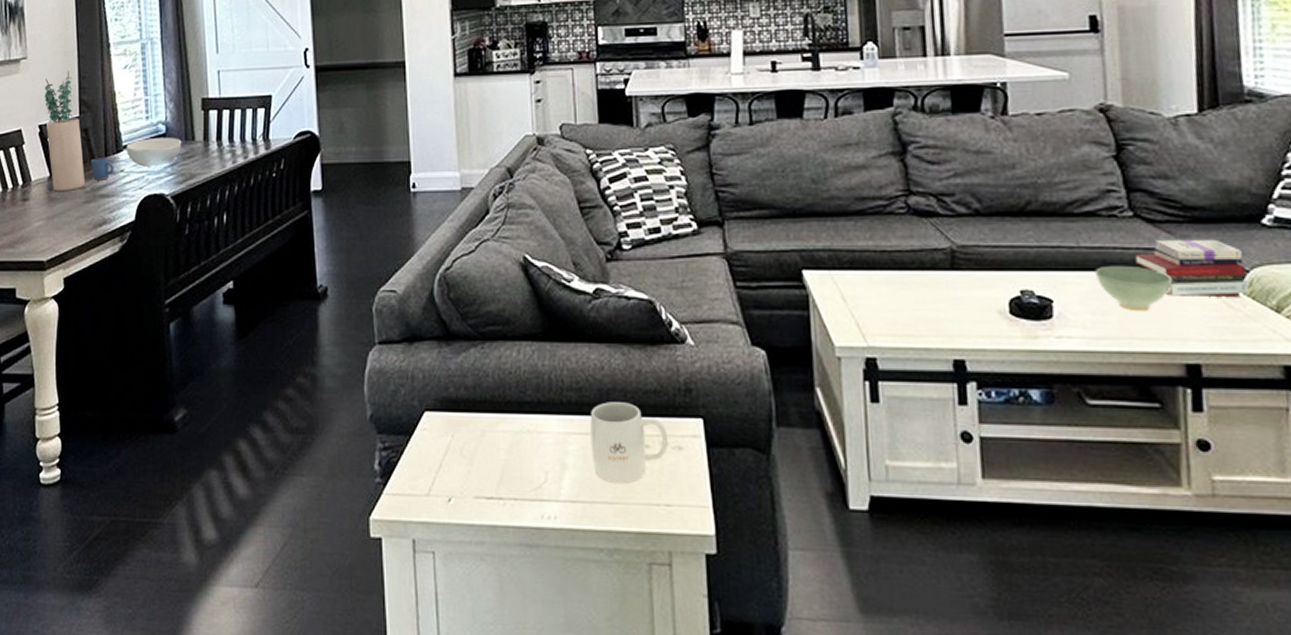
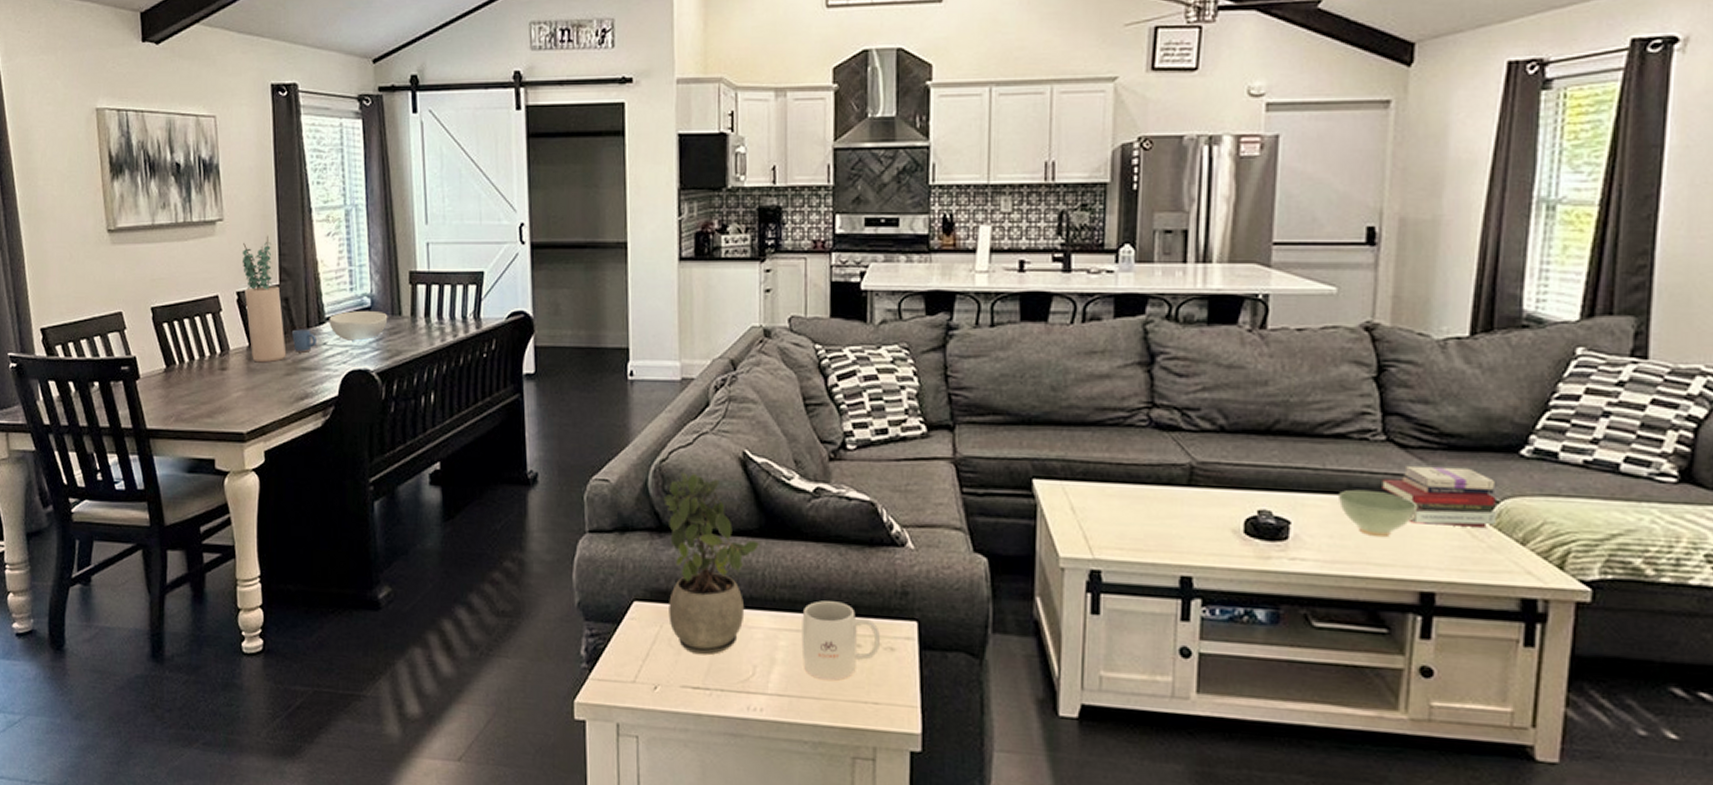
potted plant: none [449,279,545,464] -> present [663,472,761,656]

